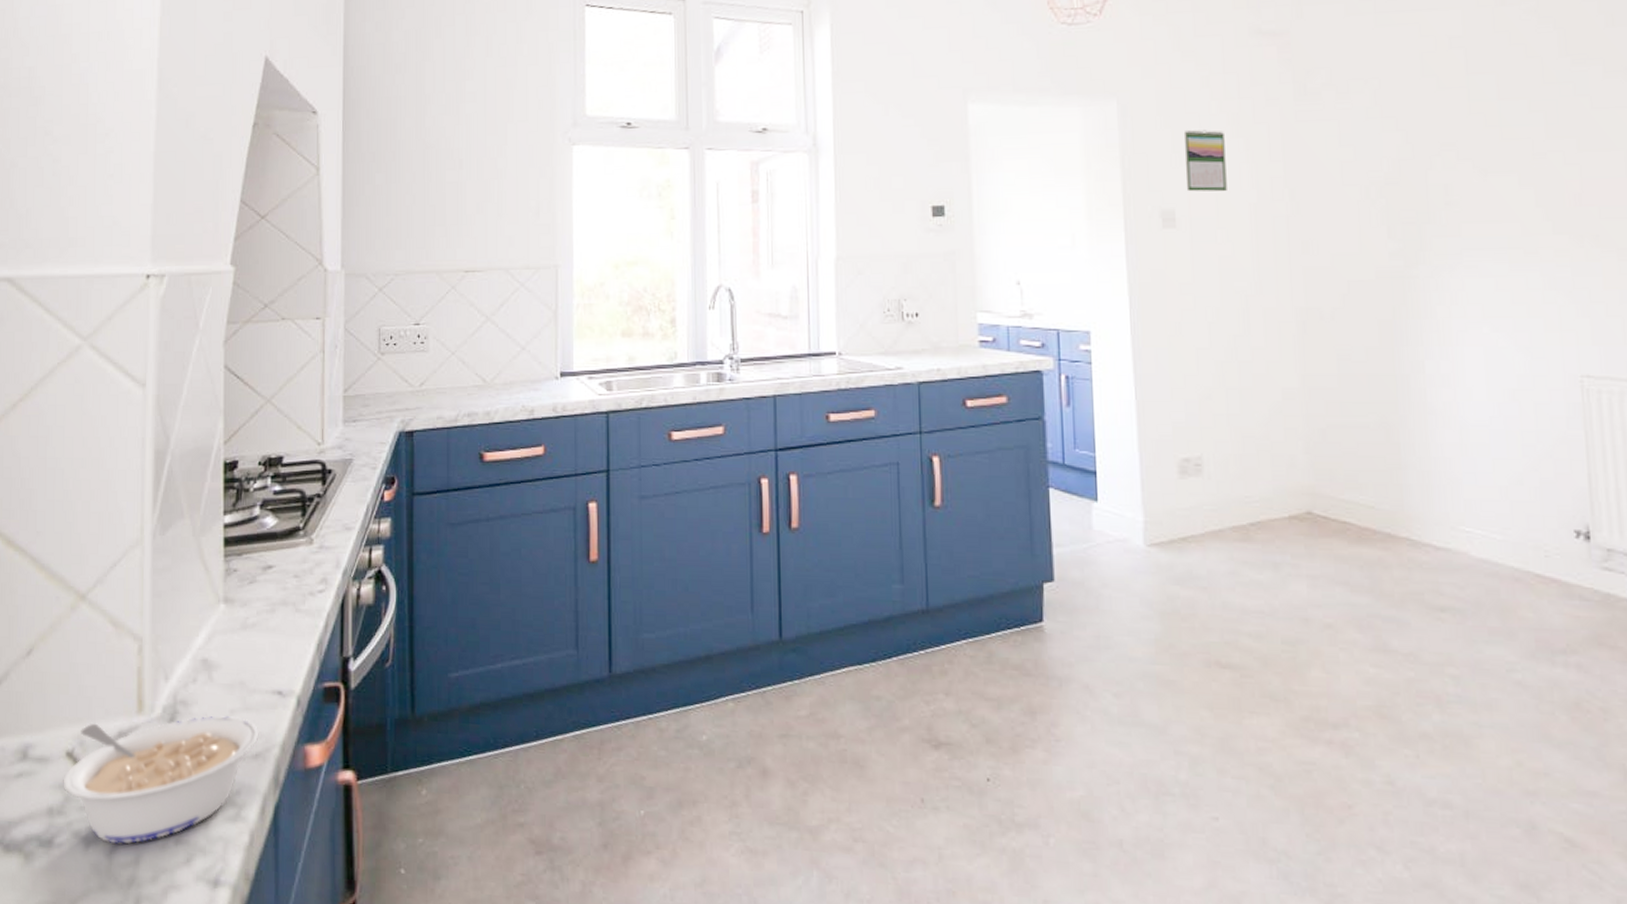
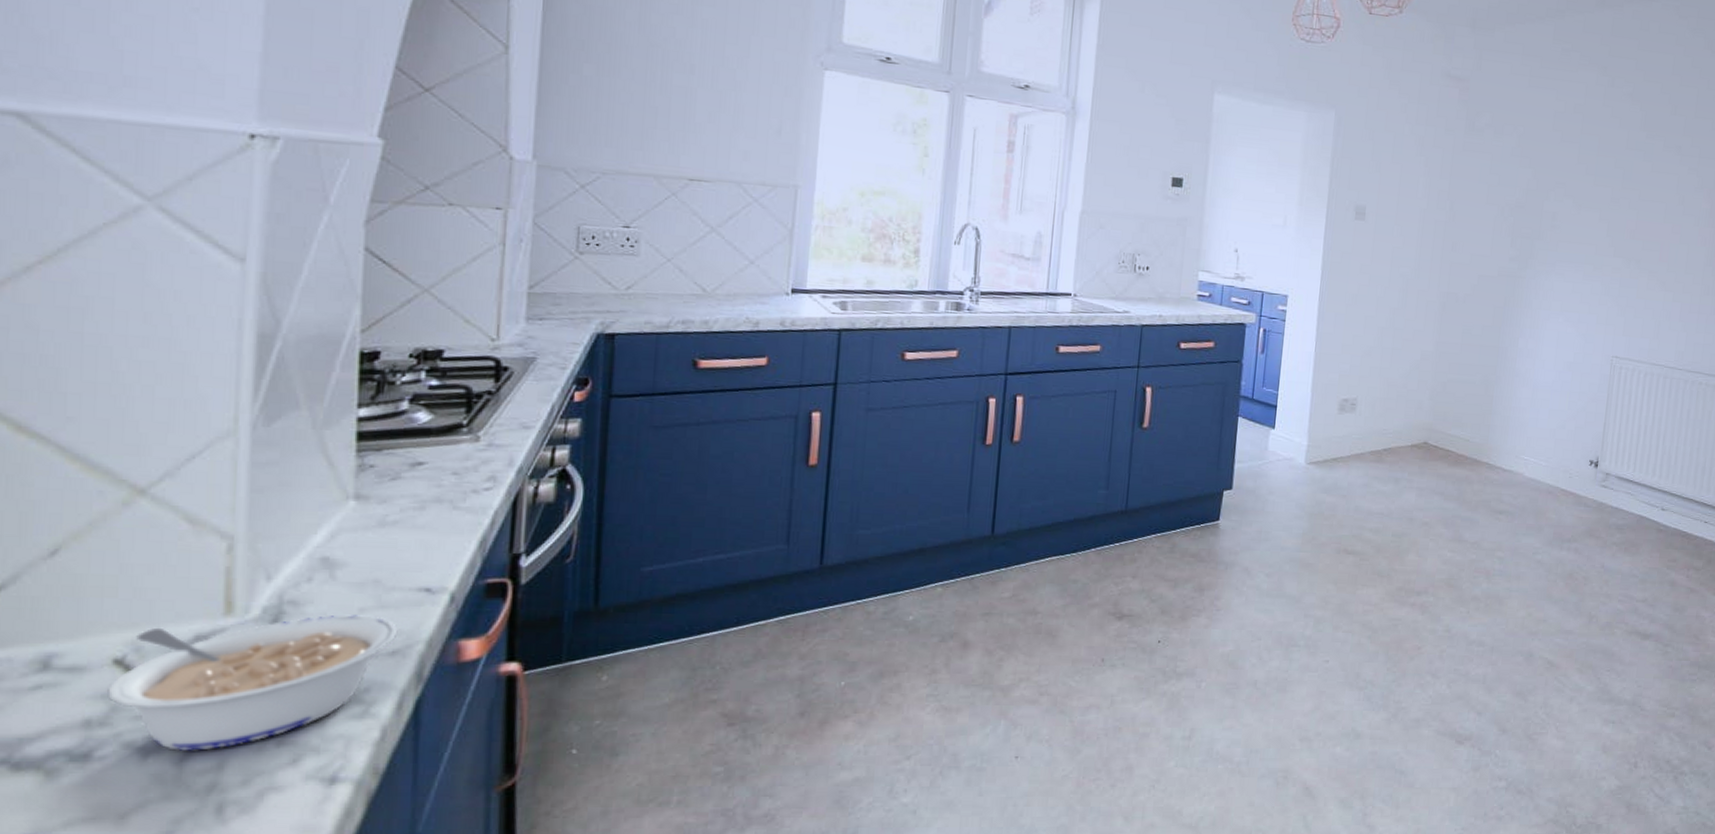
calendar: present [1183,129,1227,192] -> none [1377,143,1411,196]

